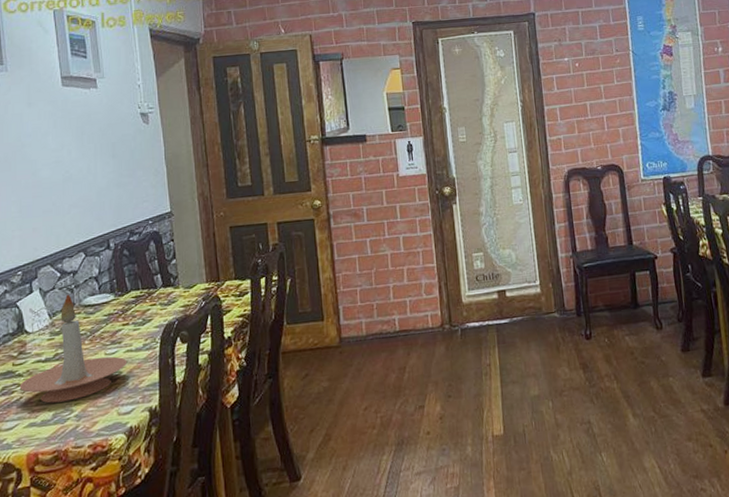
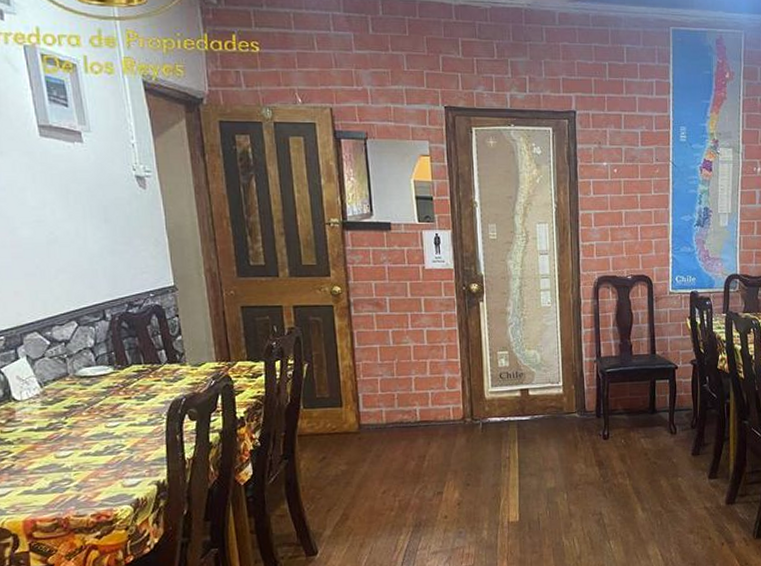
candle holder: present [19,294,128,403] -> none [10,363,131,472]

